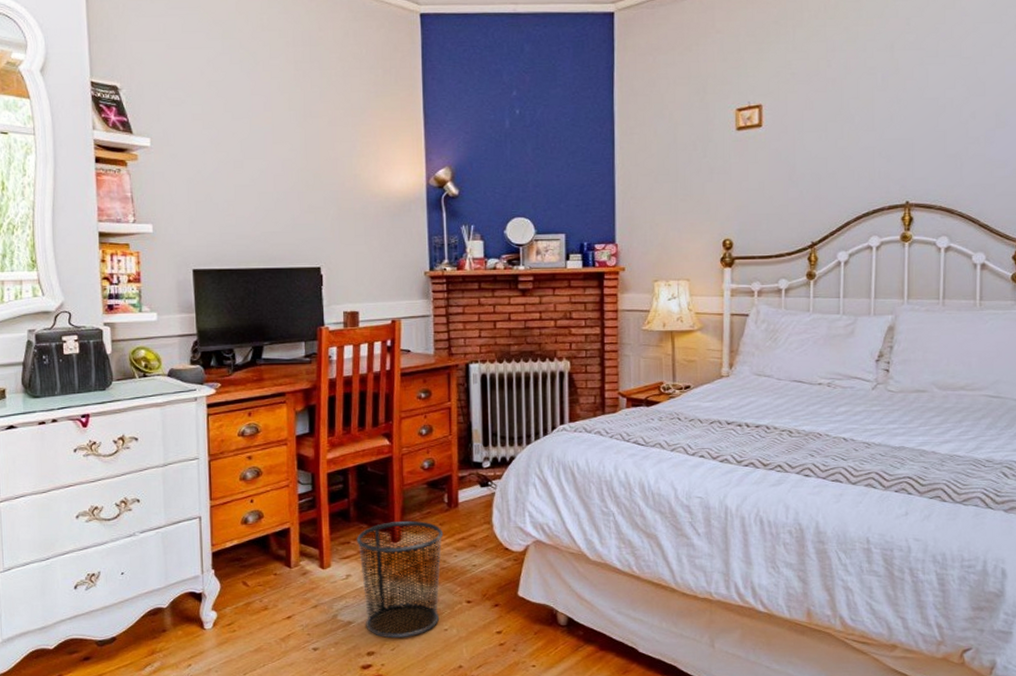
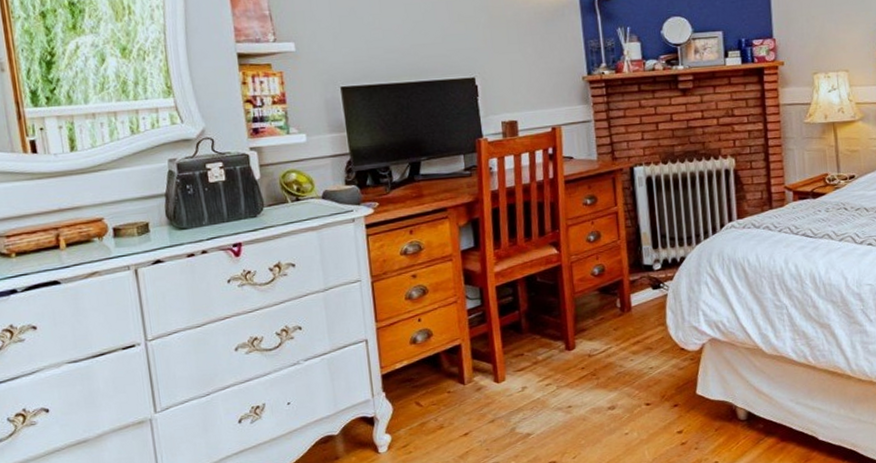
waste bin: present [356,520,444,639] -> none [529,328,620,447]

